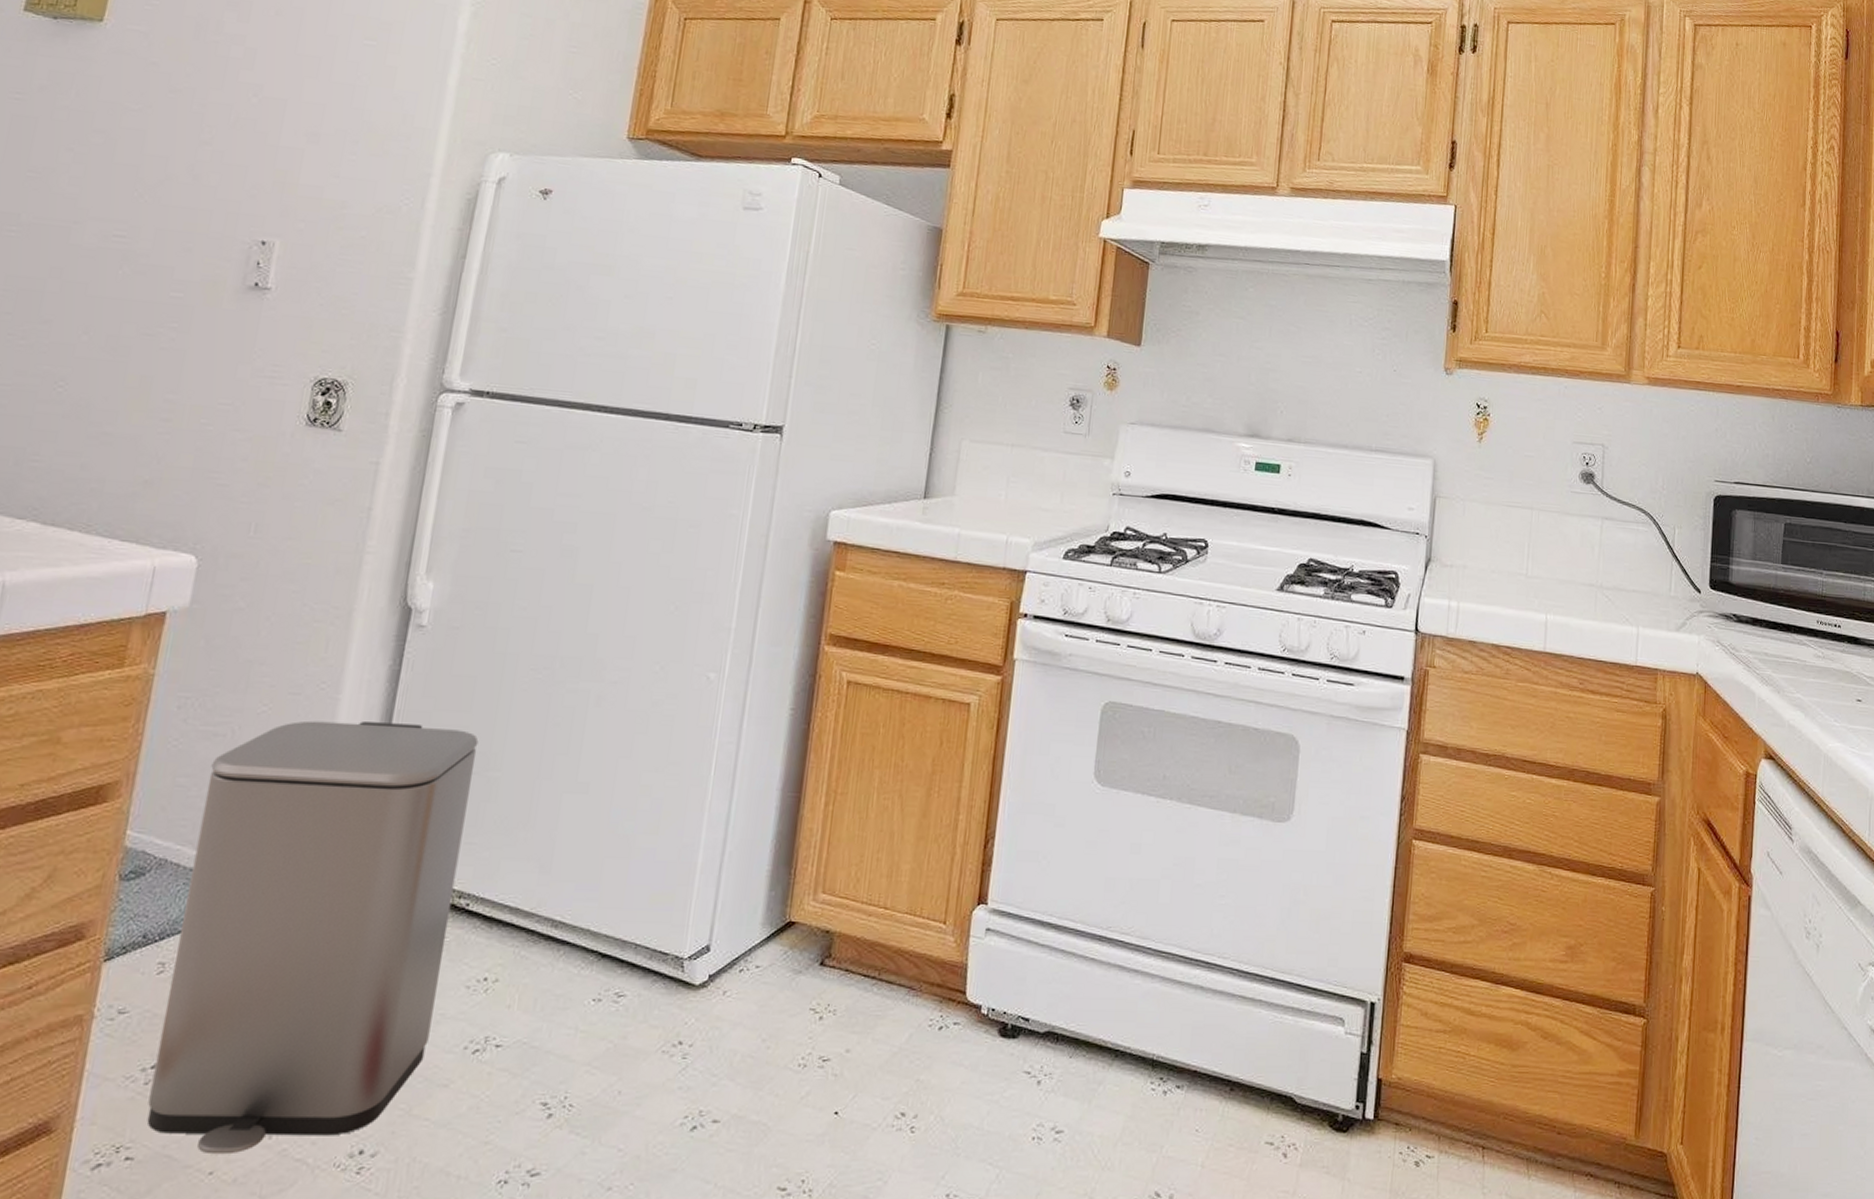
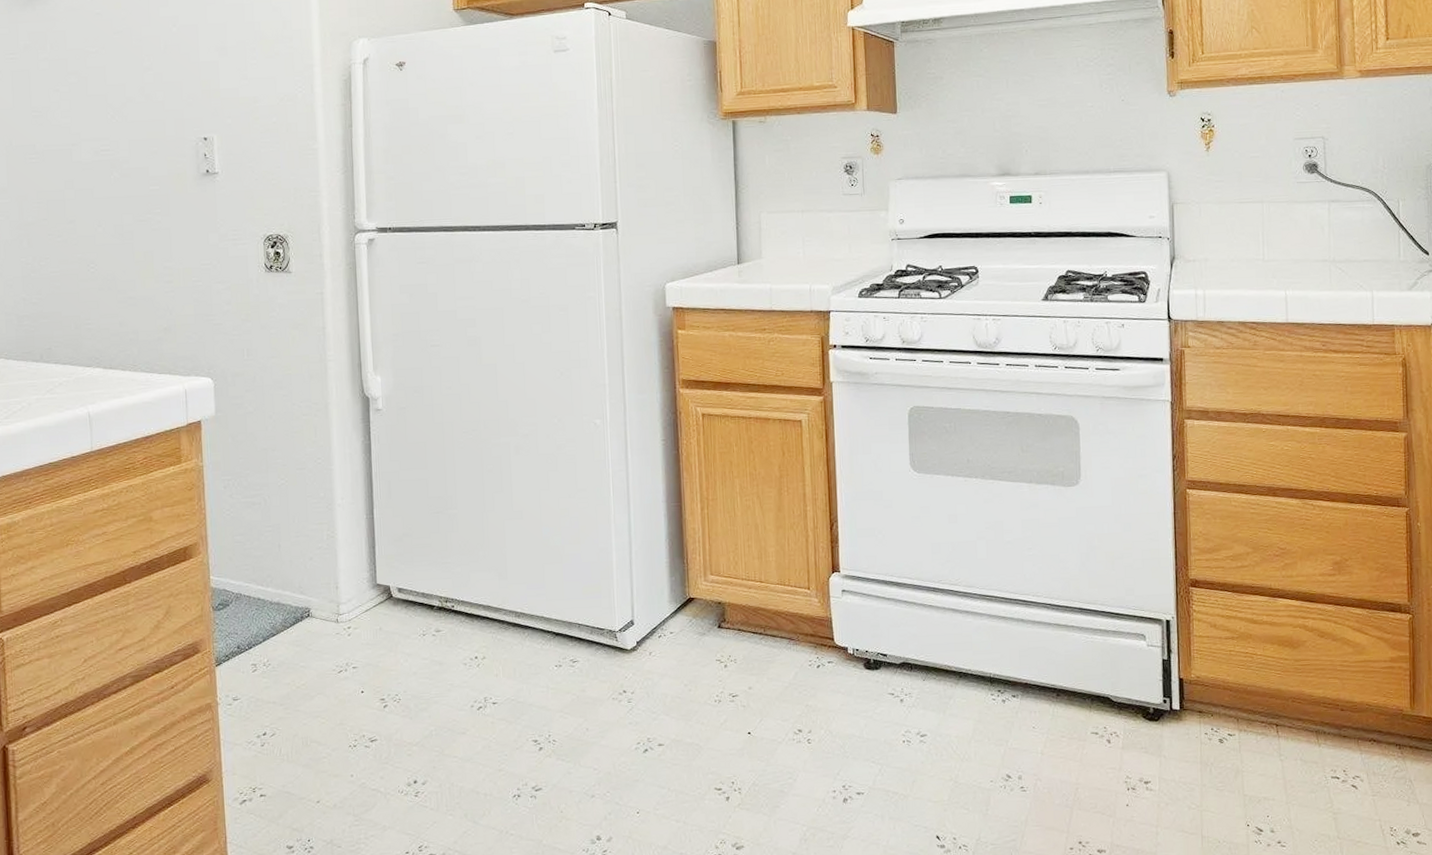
pedal bin: present [147,720,479,1155] -> none [256,481,445,790]

